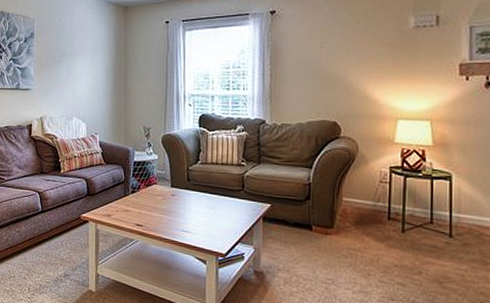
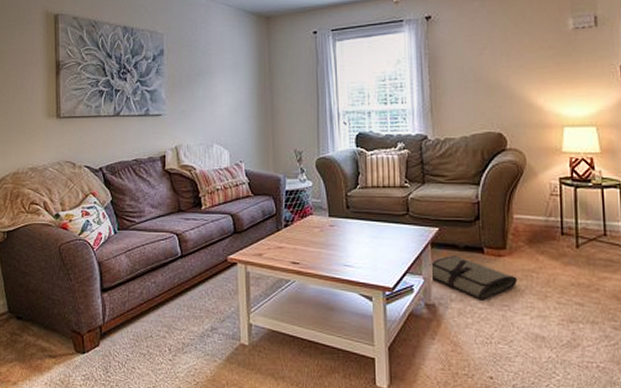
tool roll: none [260,230,342,273] -> present [429,256,517,301]

